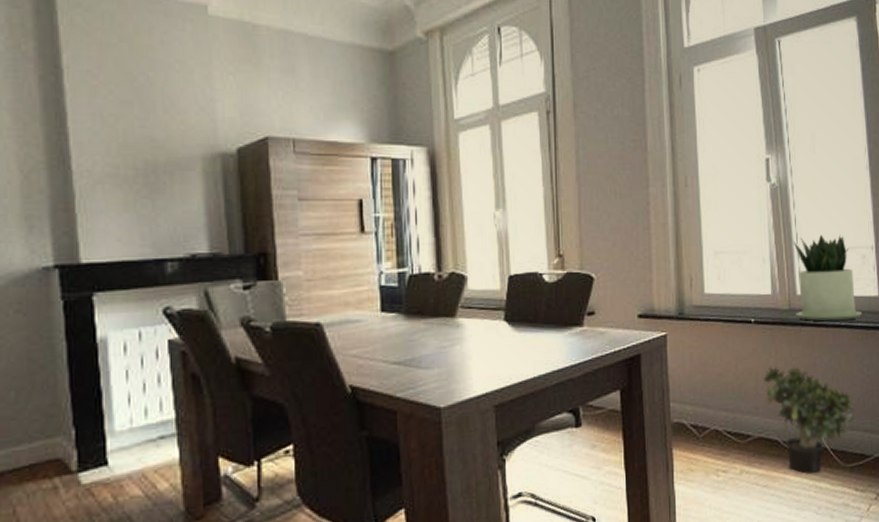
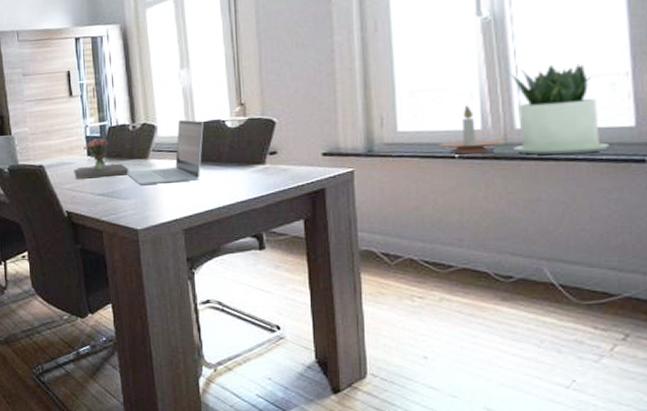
flower arrangement: none [362,289,432,343] -> present [74,138,129,179]
laptop: none [429,270,520,350] -> present [126,119,204,185]
candle holder: none [739,269,789,319] -> present [439,105,504,154]
potted plant: present [761,366,857,474] -> none [466,200,599,307]

